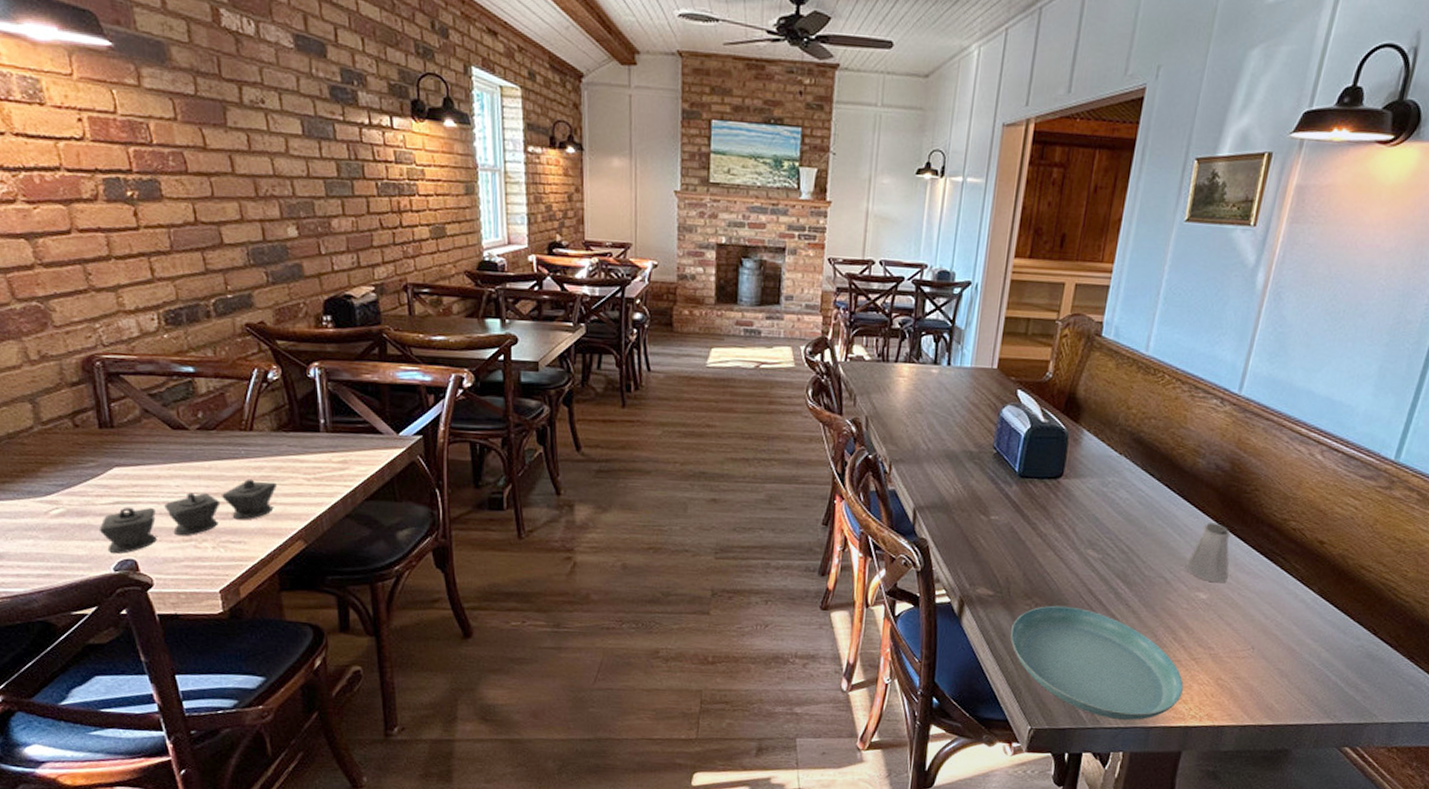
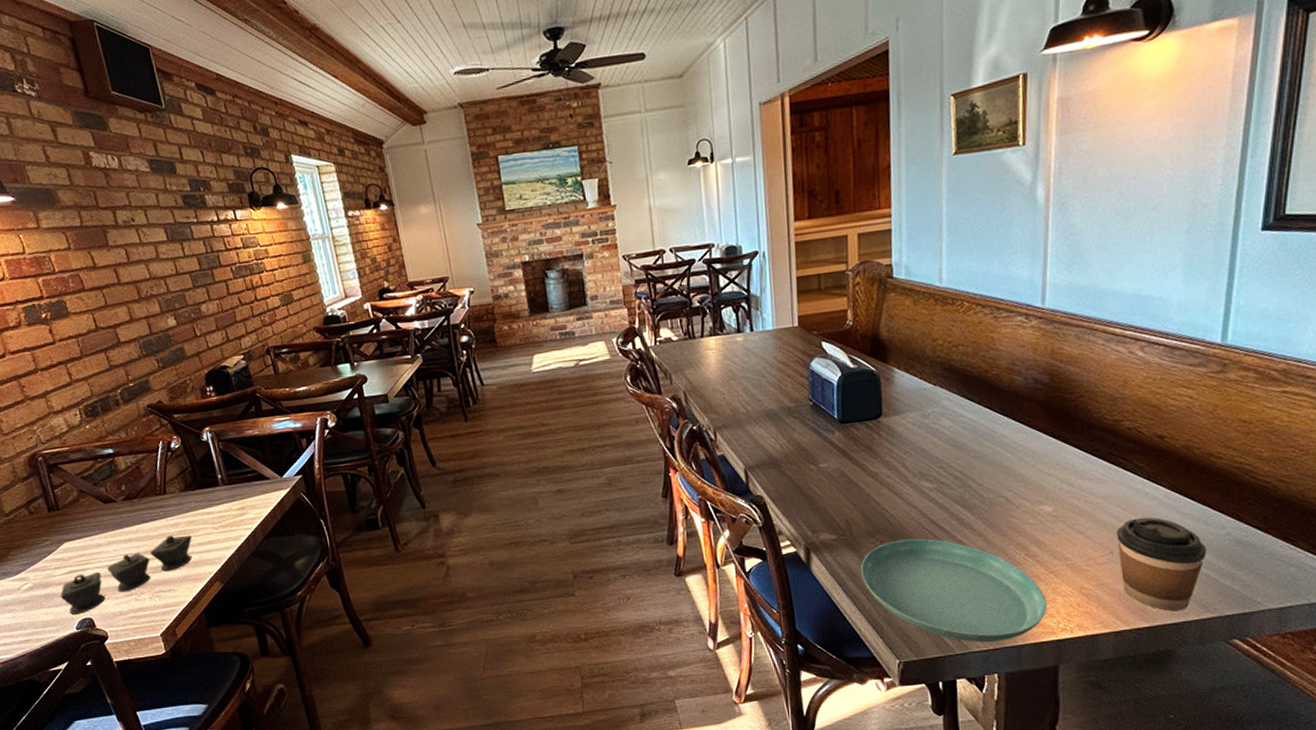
saltshaker: present [1185,522,1231,583] -> none [1023,435,1071,494]
coffee cup: none [1256,617,1340,714] -> present [1117,517,1207,611]

